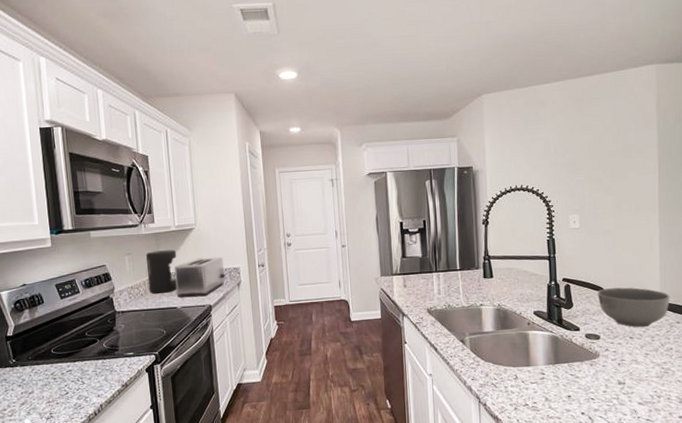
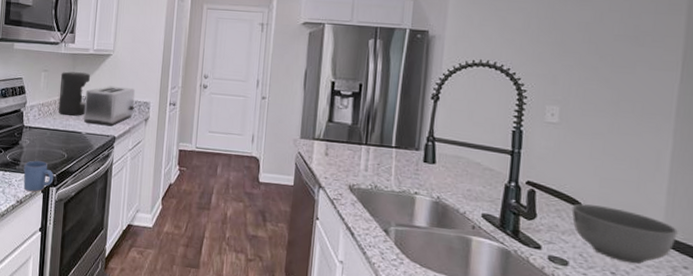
mug: none [123,342,157,375] -> present [23,160,54,193]

